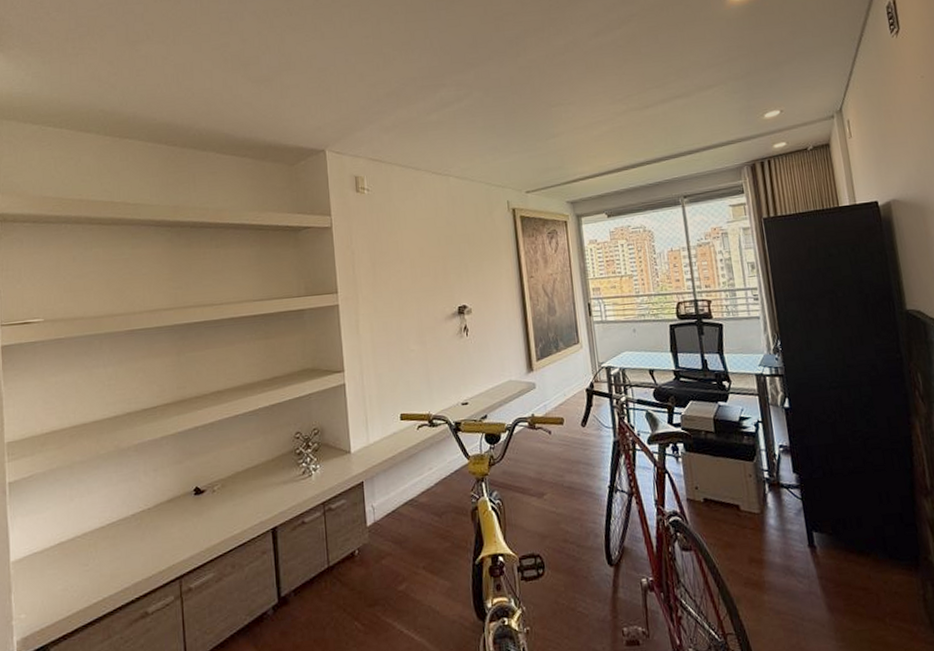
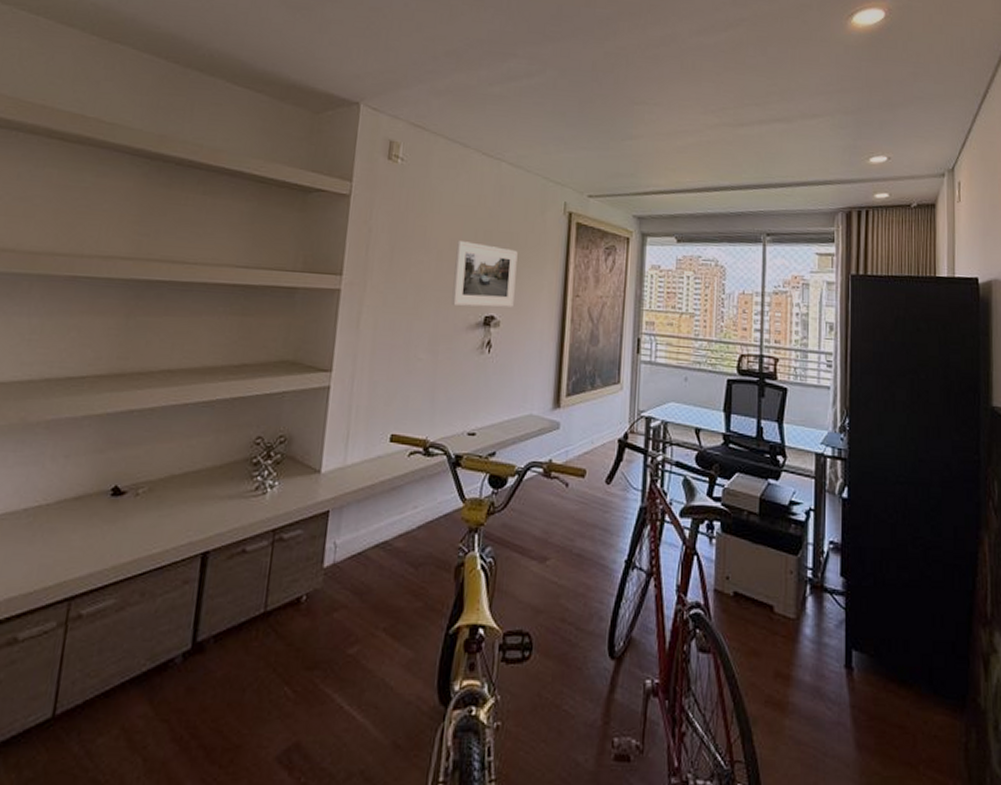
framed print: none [425,248,480,302] -> present [451,241,518,307]

